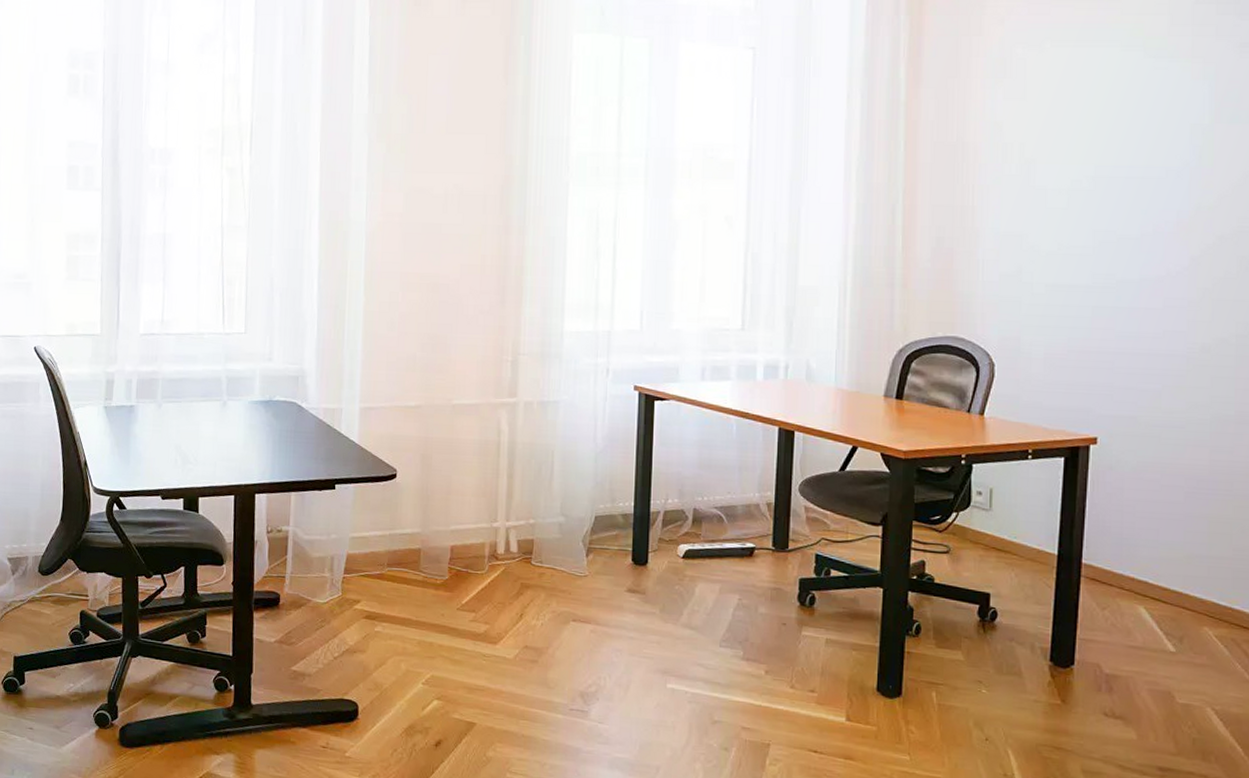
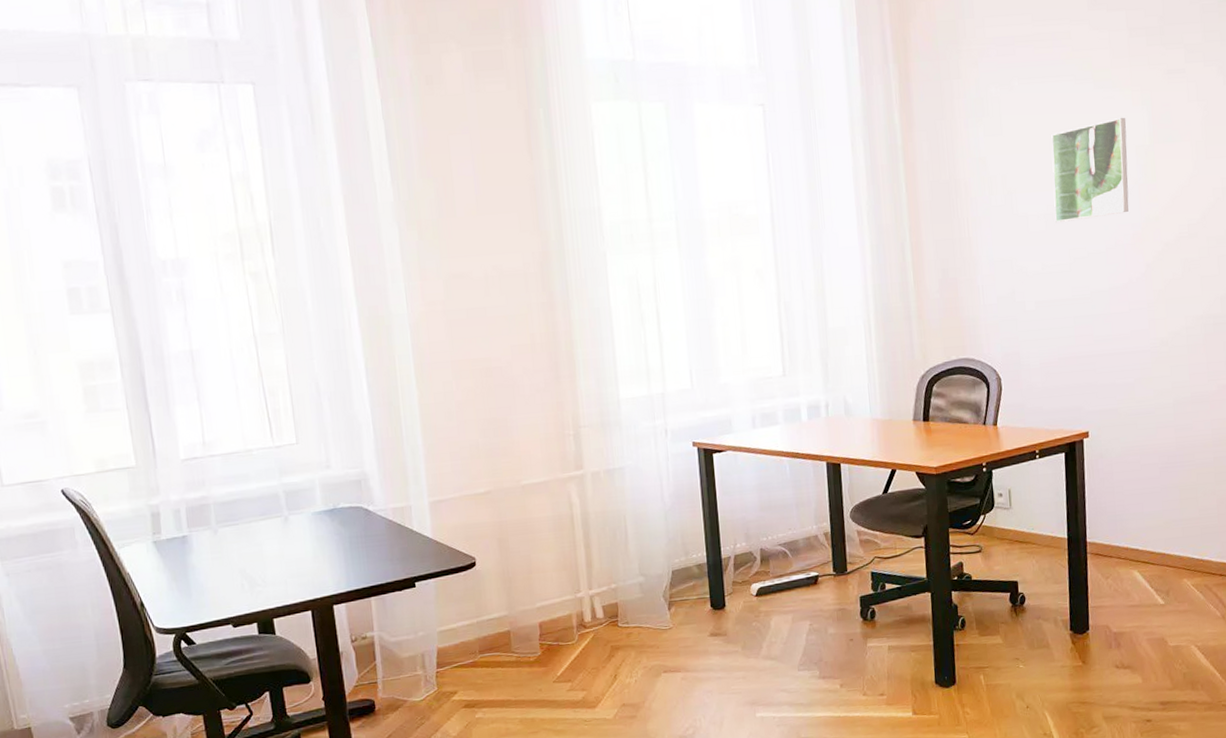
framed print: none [1080,92,1182,200] -> present [1051,118,1129,222]

